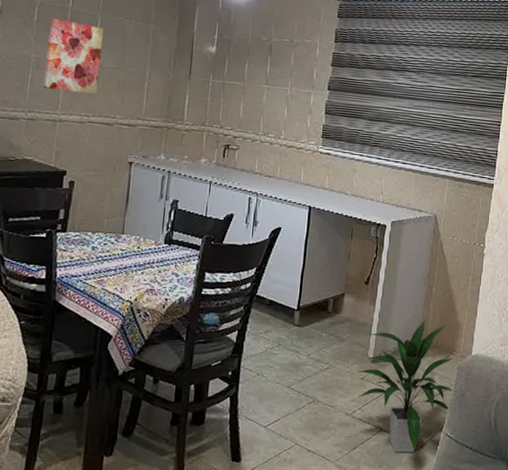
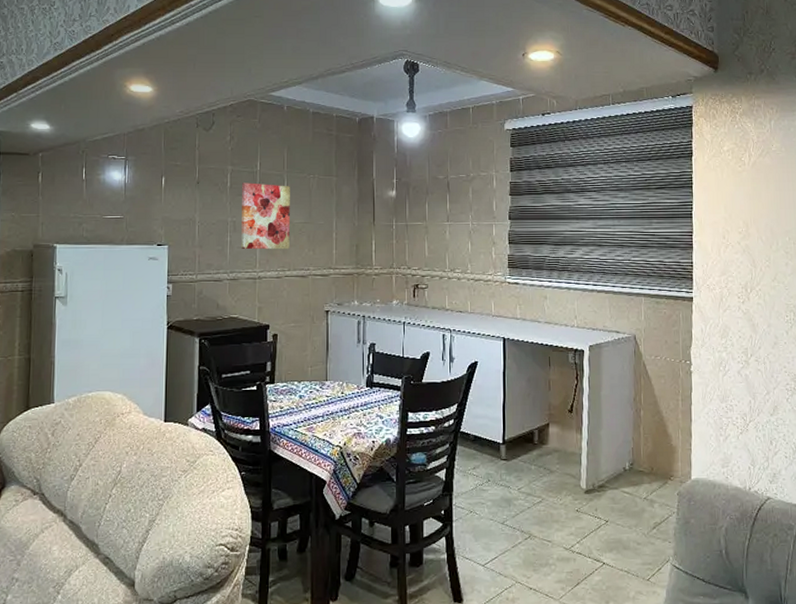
indoor plant: present [358,321,454,453] -> none [573,446,677,588]

